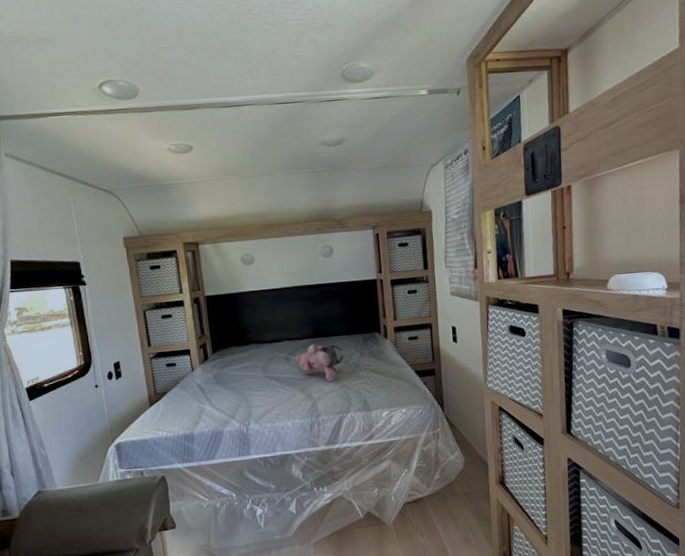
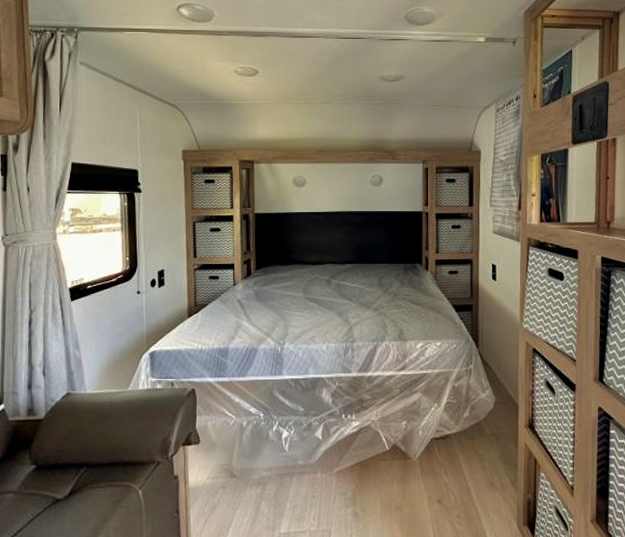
stuffed bear: present [295,344,344,383] -> none [336,269,385,309]

